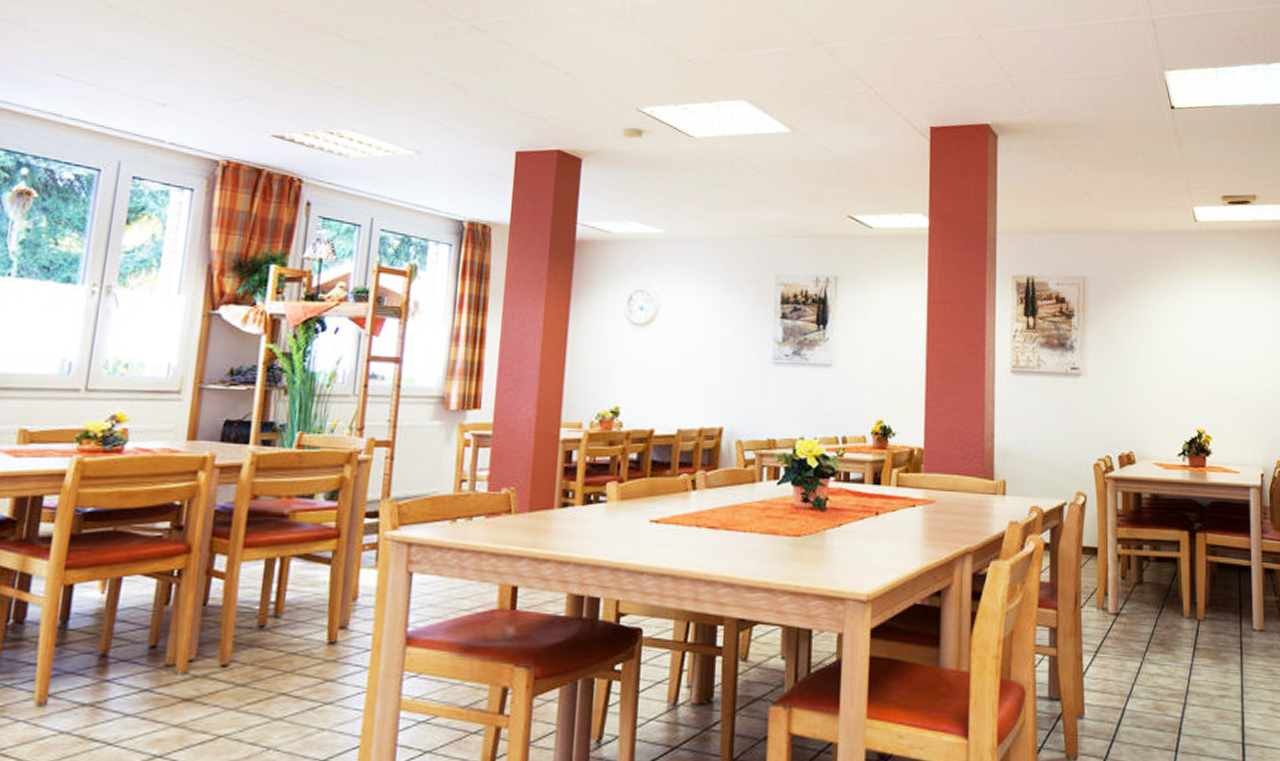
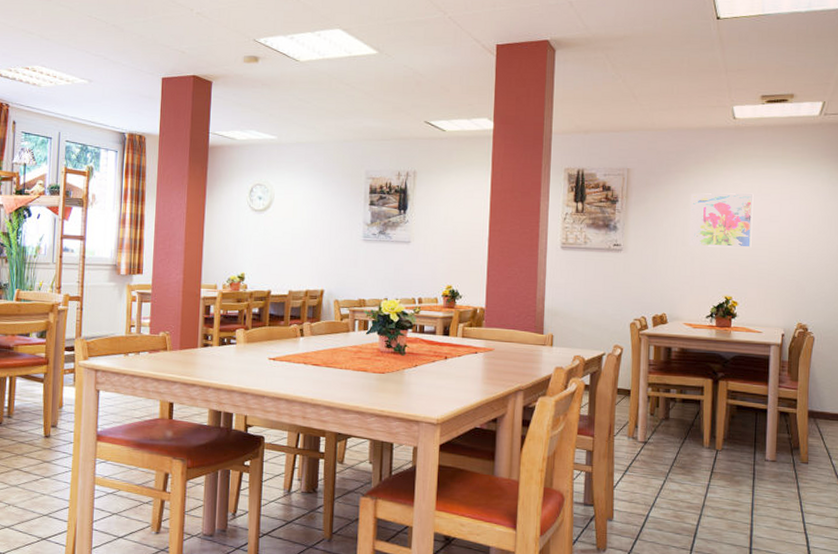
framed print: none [1154,307,1222,372] -> present [689,193,754,248]

